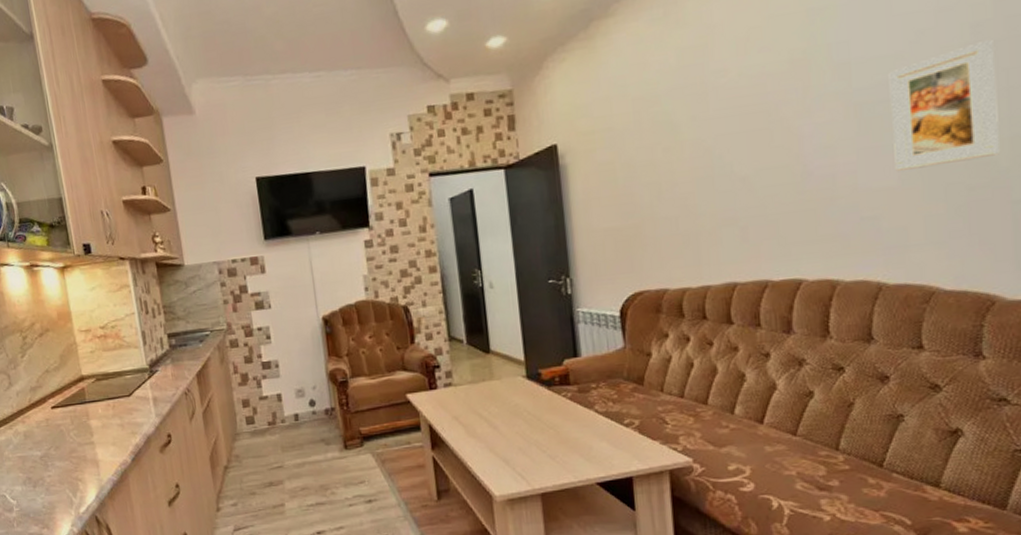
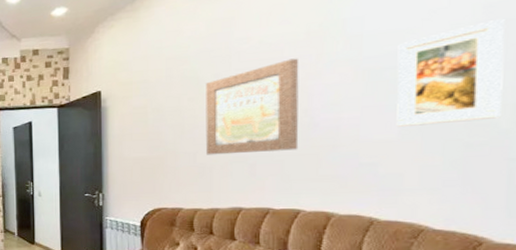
wall art: none [682,93,794,219] -> present [205,58,299,155]

